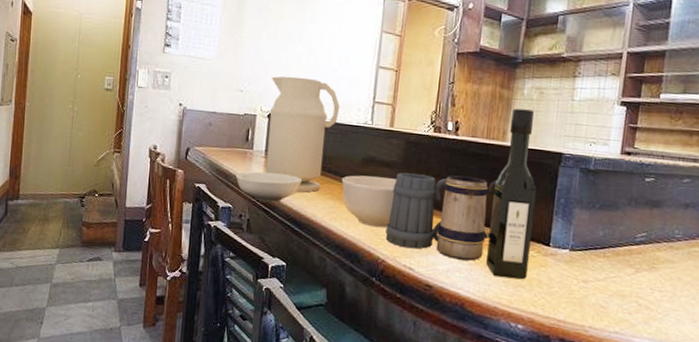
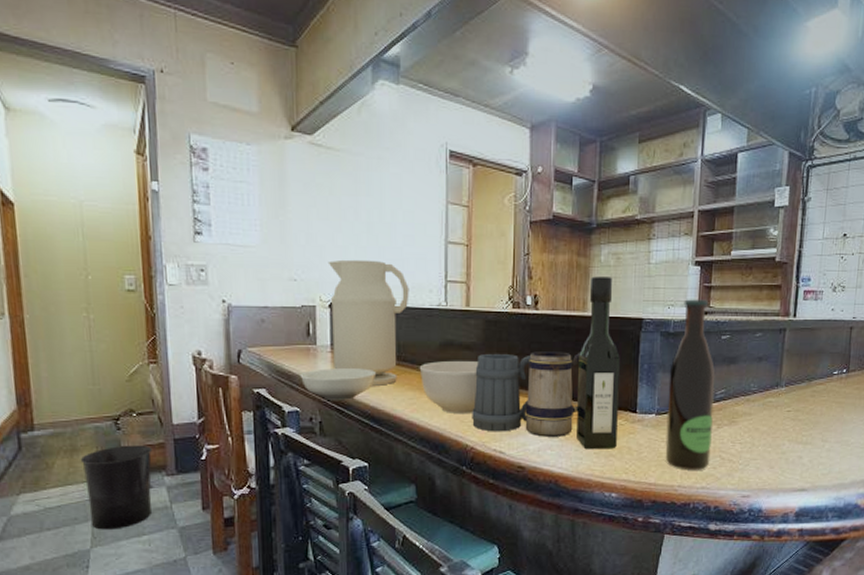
waste bin: none [49,220,107,293] -> present [80,445,153,530]
bottle: none [576,138,637,313] -> present [665,299,716,470]

